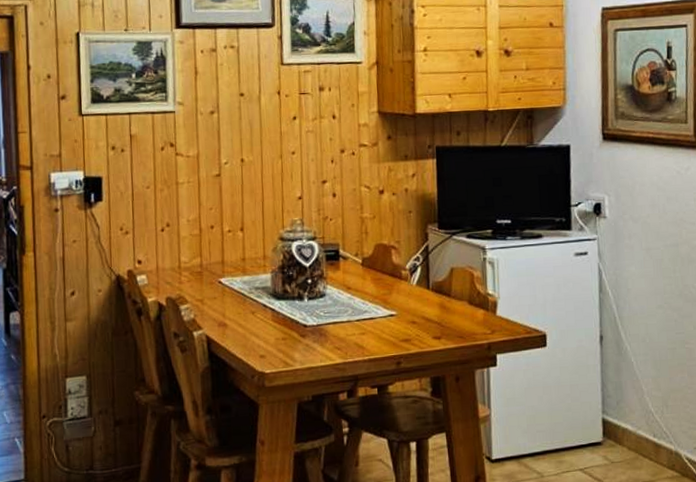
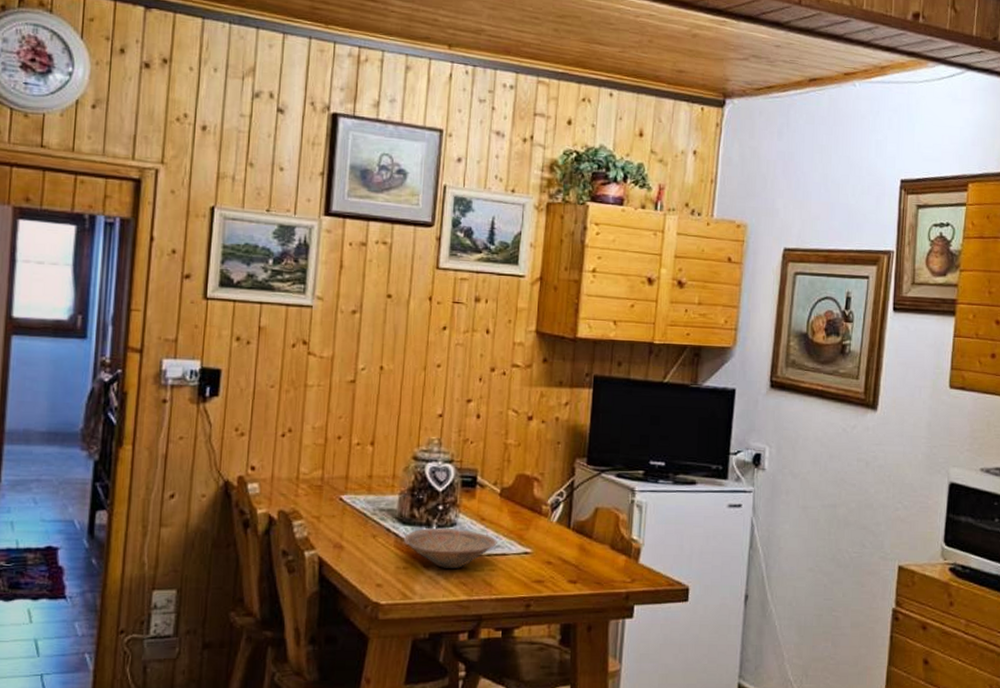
bowl: none [279,299,364,336] -> present [403,527,497,568]

